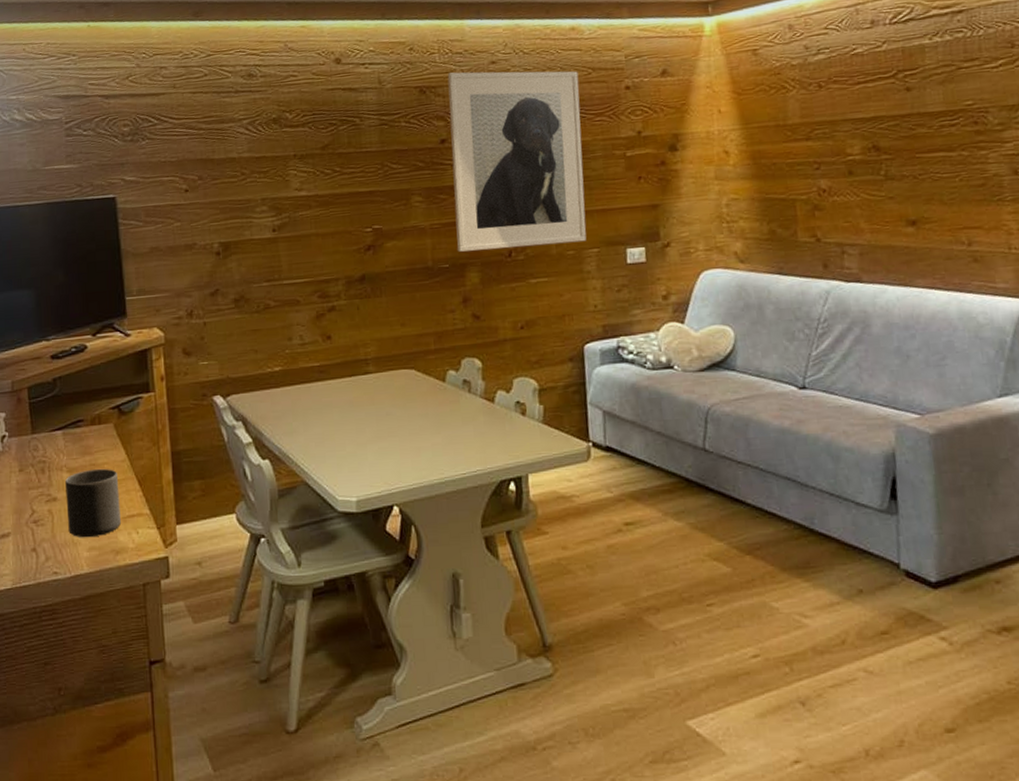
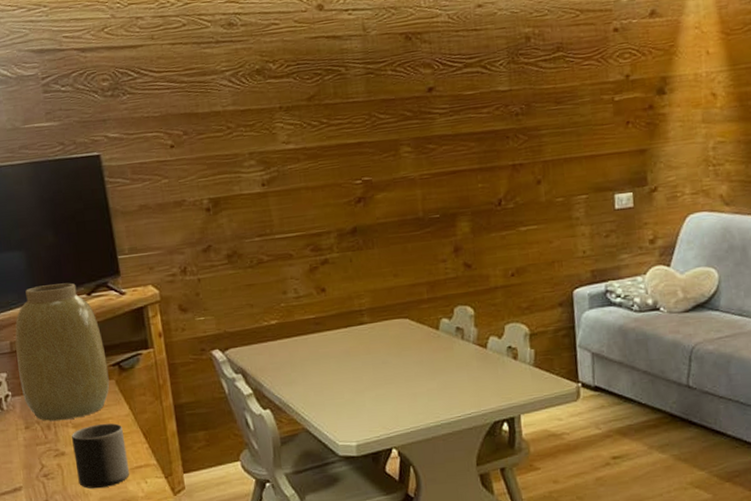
vase: none [17,322,108,465] -> present [15,282,110,421]
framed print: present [447,71,587,252] -> none [433,13,575,202]

